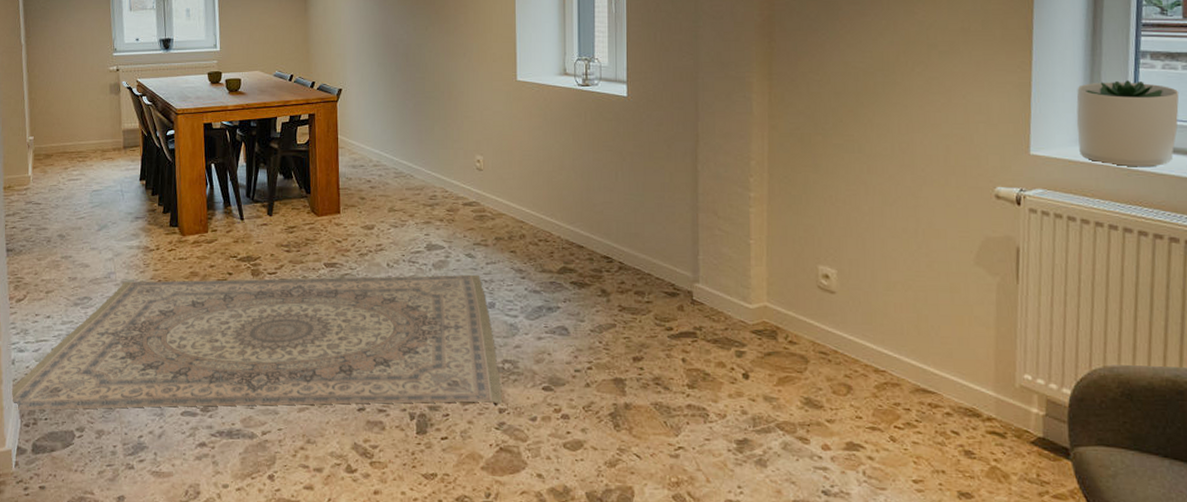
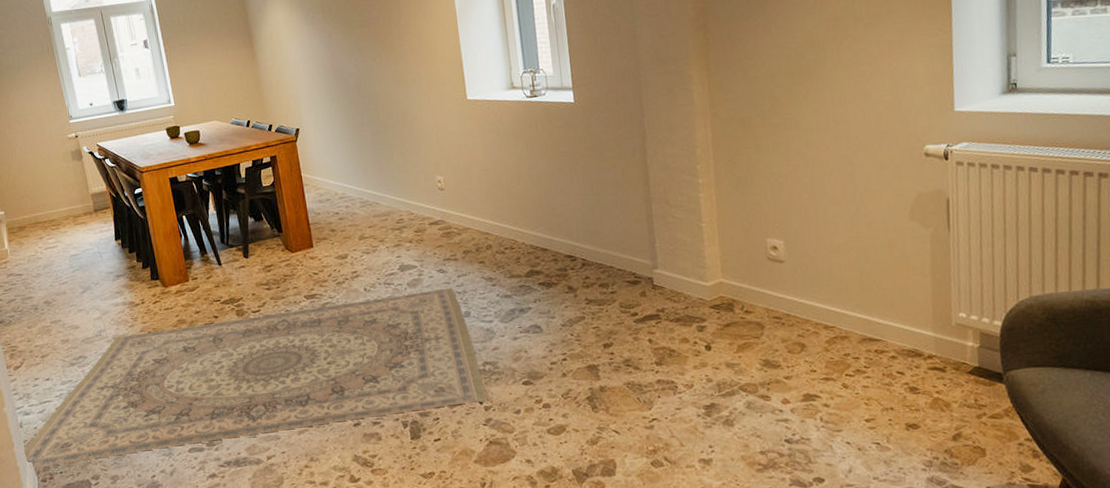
planter: present [1076,80,1179,168] -> none [995,30,1089,112]

